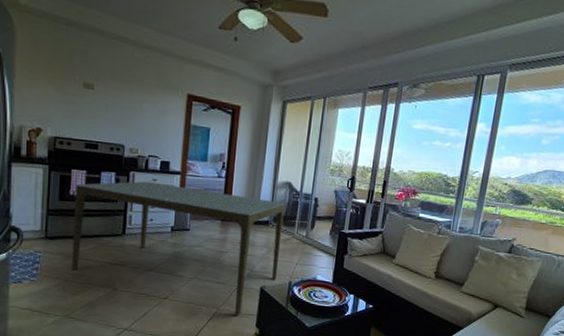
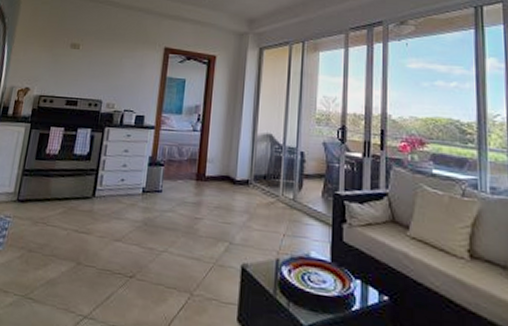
dining table: present [72,181,285,316] -> none [37,137,267,305]

